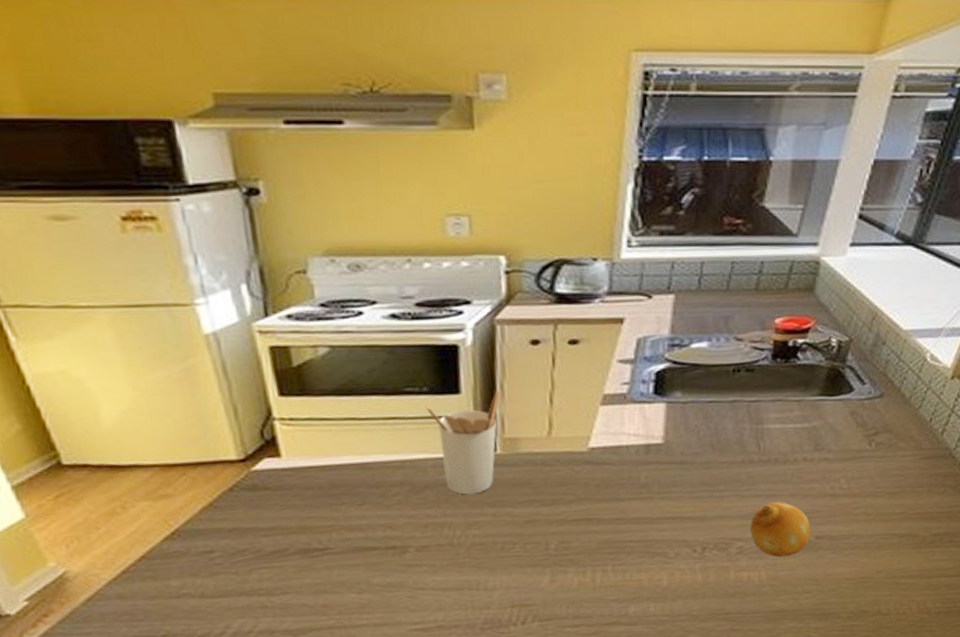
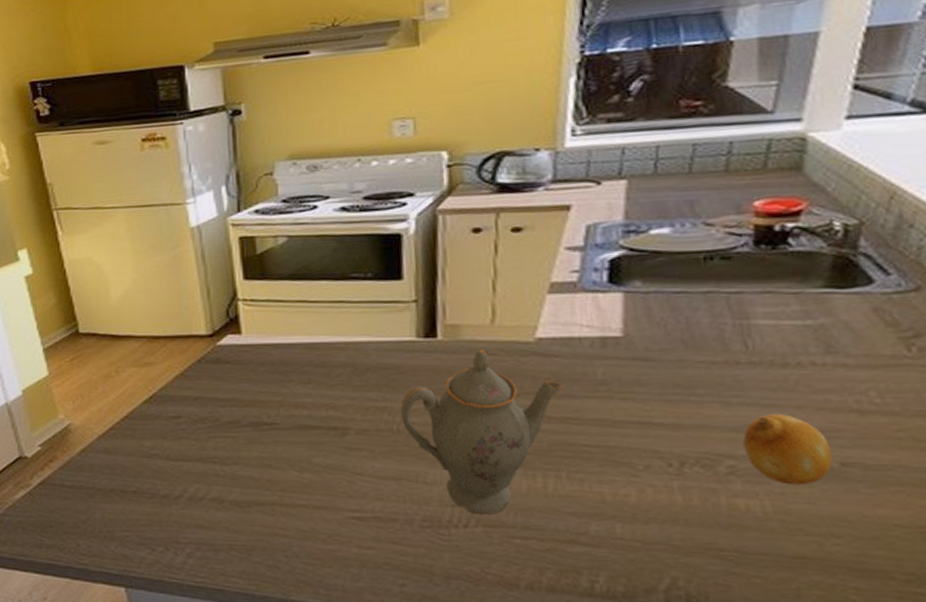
utensil holder: present [425,389,503,495] -> none [369,275,444,380]
teapot: none [460,461,612,611] -> present [400,349,564,514]

